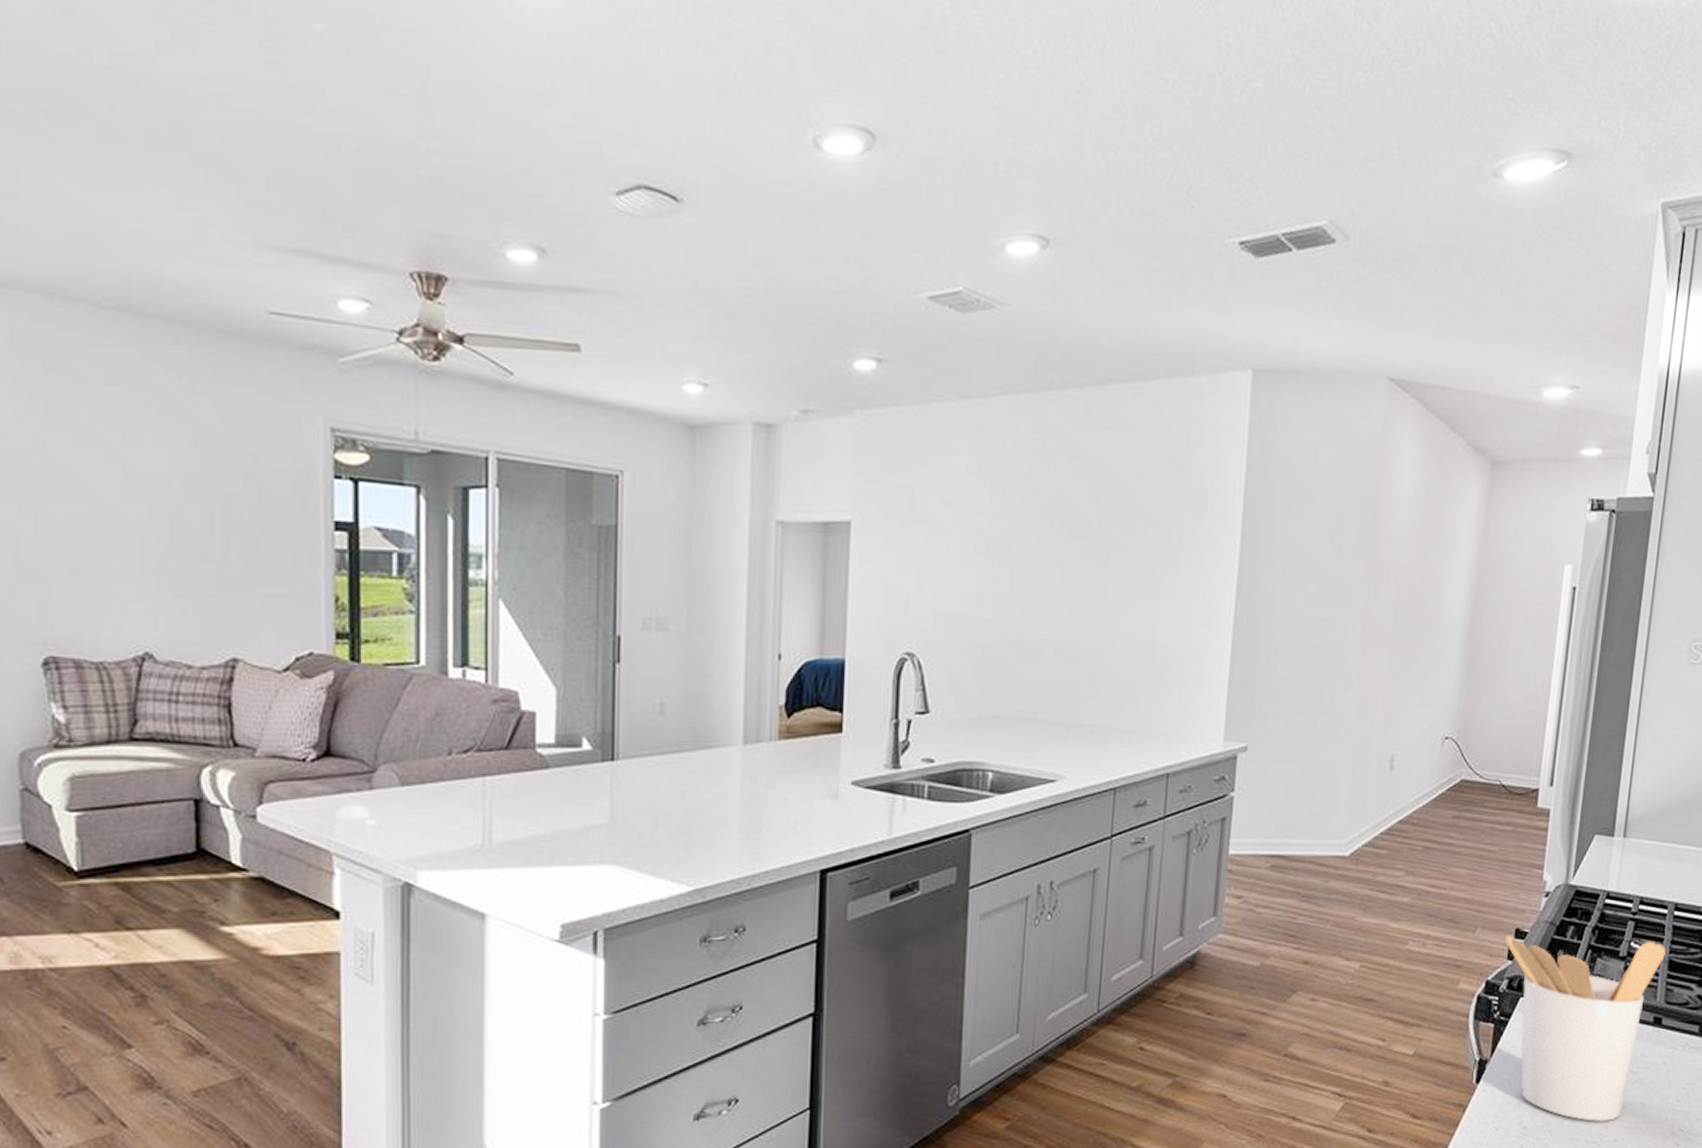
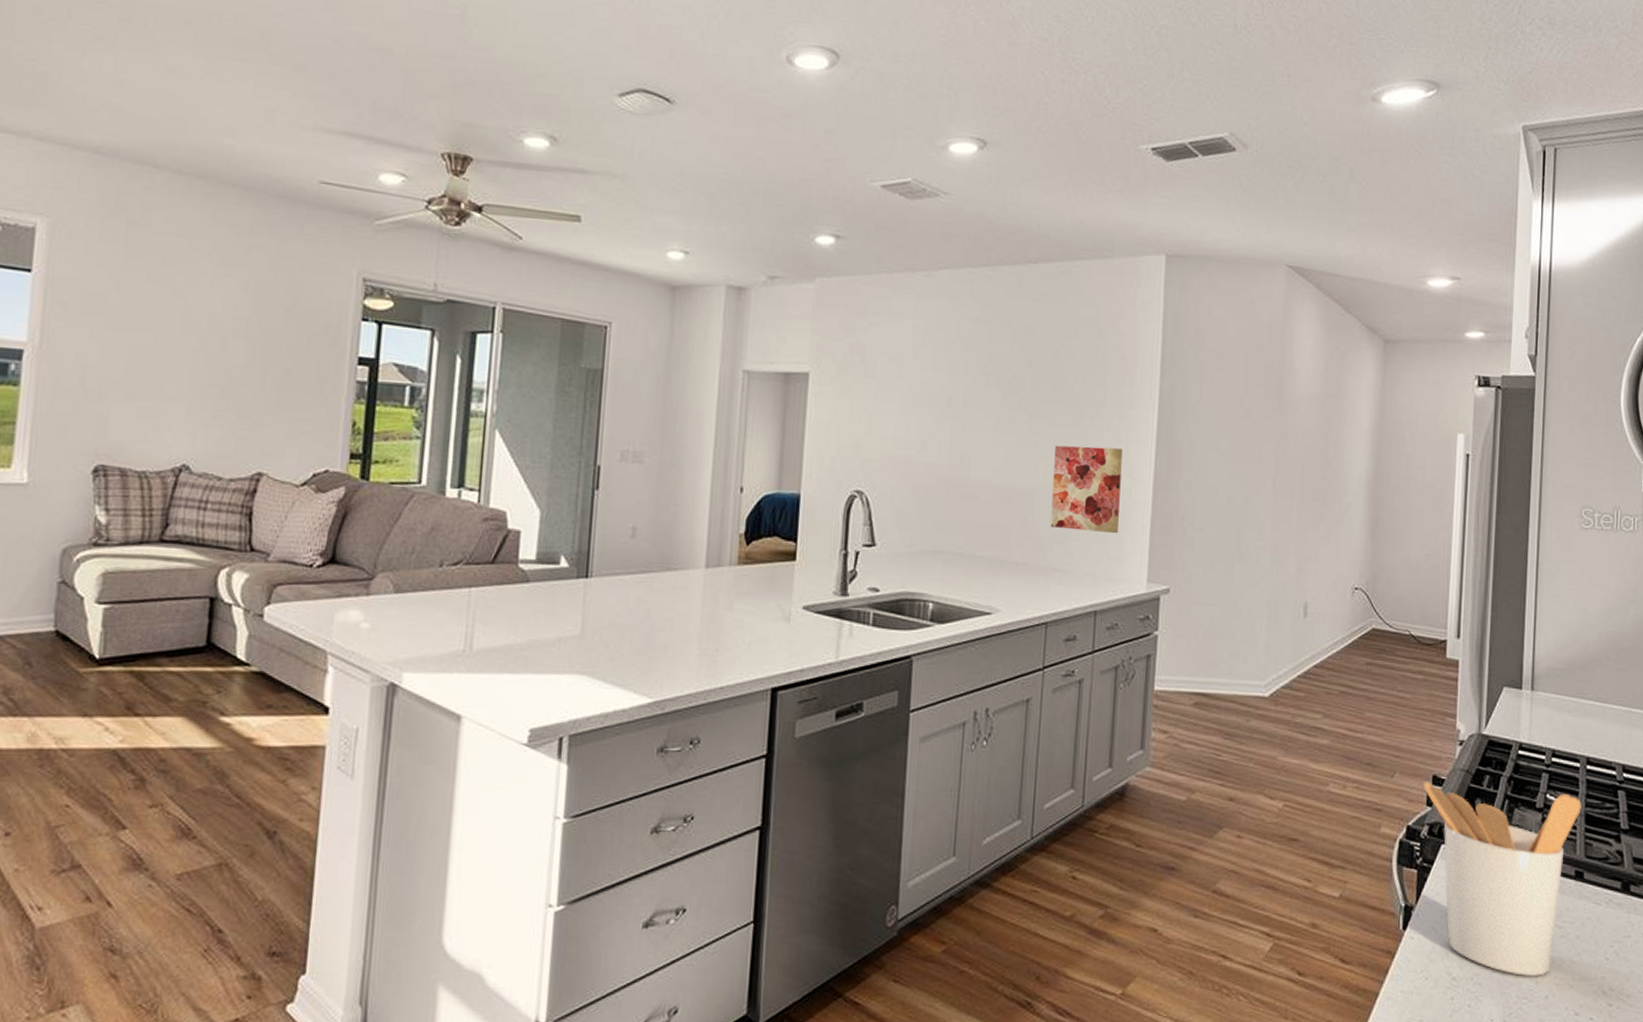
wall art: none [1120,594,1200,690] -> present [1050,445,1123,534]

